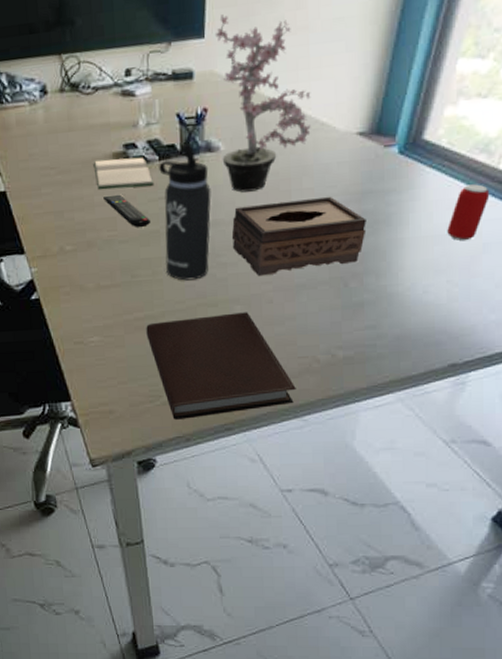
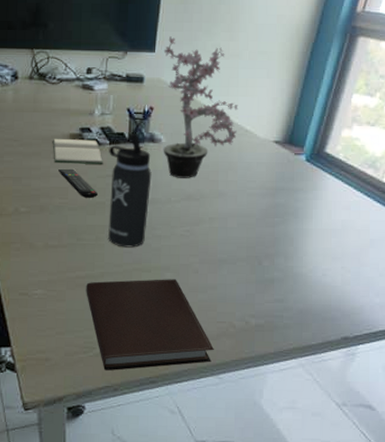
tissue box: present [231,196,367,277] -> none [166,189,279,250]
beverage can: present [447,184,490,242] -> none [342,191,376,236]

